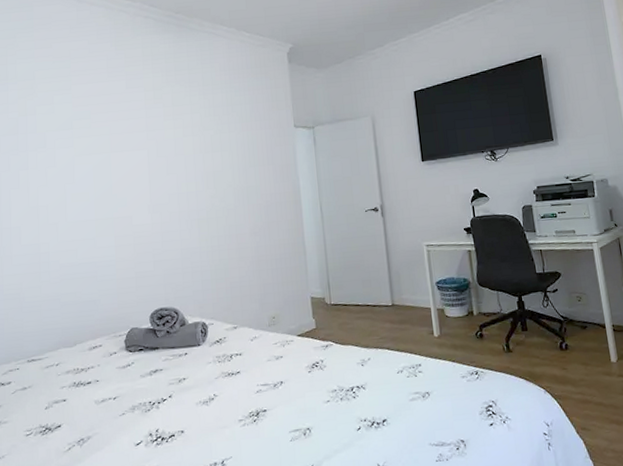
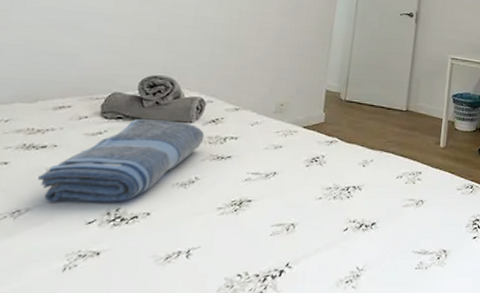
towel: none [91,346,214,429] -> present [38,118,205,202]

